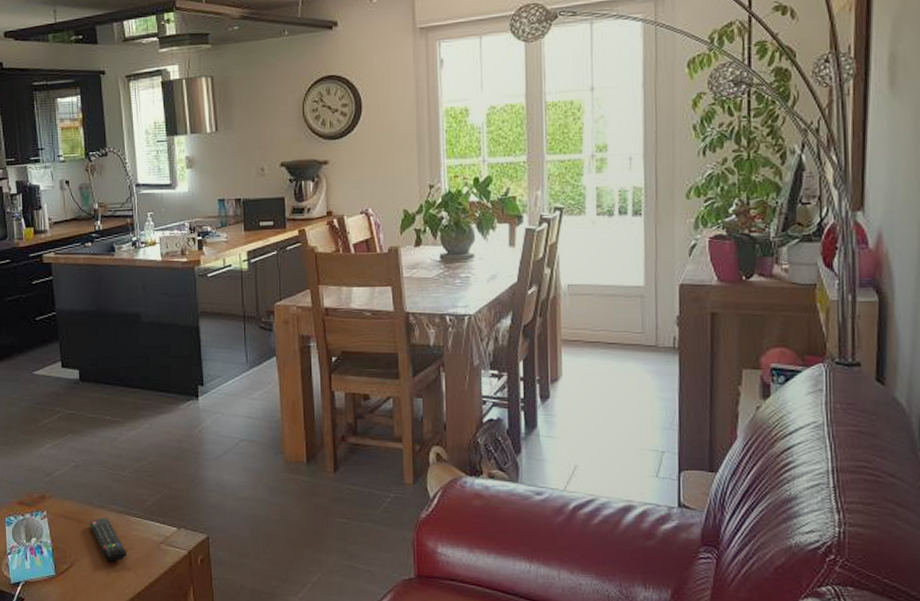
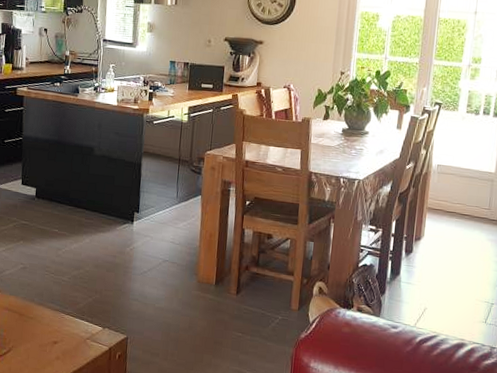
remote control: present [89,518,127,562] -> none [29,313,58,351]

